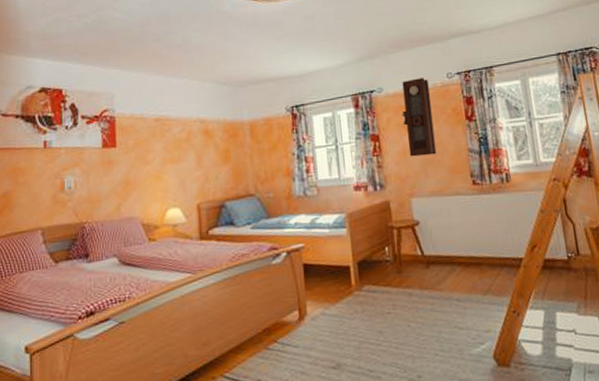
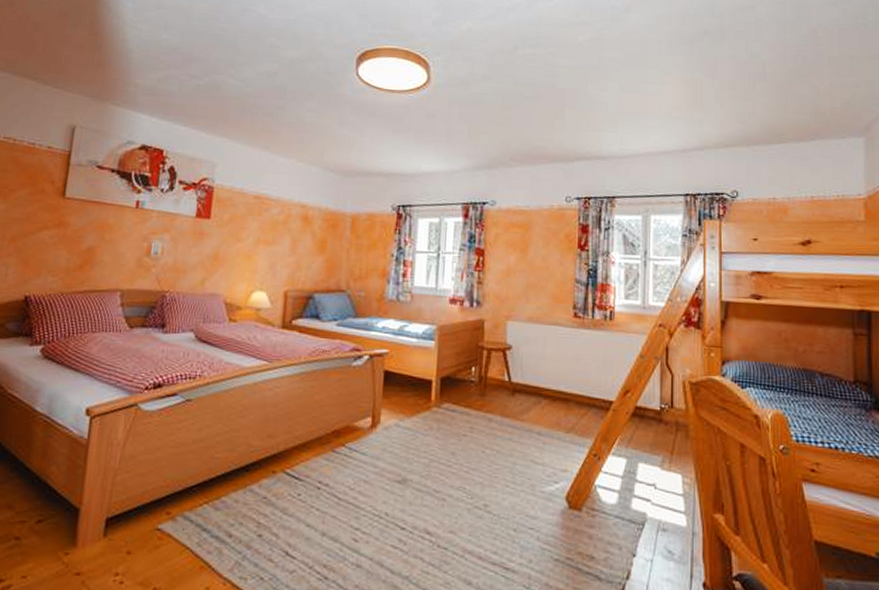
pendulum clock: present [402,78,437,157] -> none [511,196,545,280]

